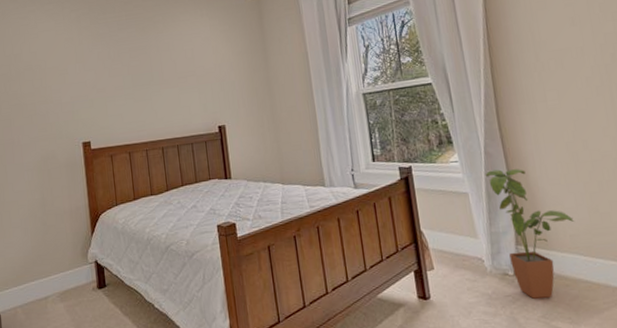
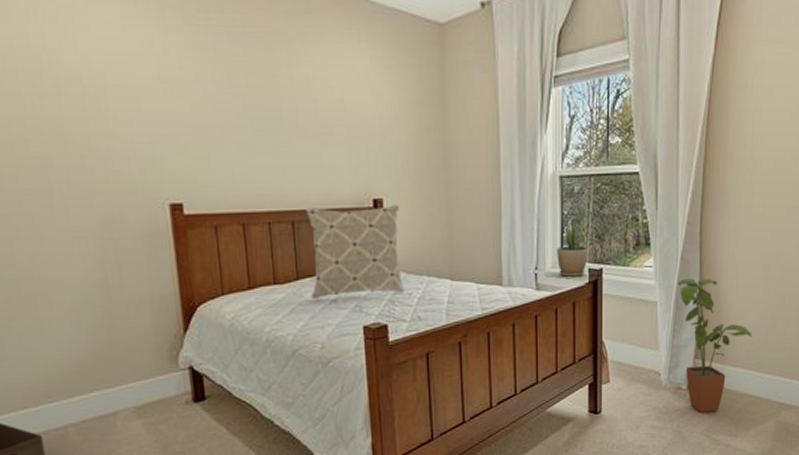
pillow: none [170,128,246,206] -> present [305,204,404,300]
potted plant: none [368,126,397,176] -> present [557,220,588,277]

